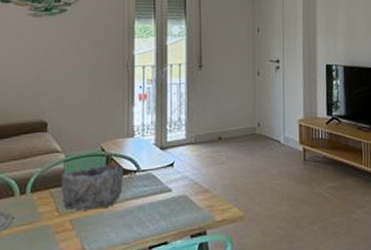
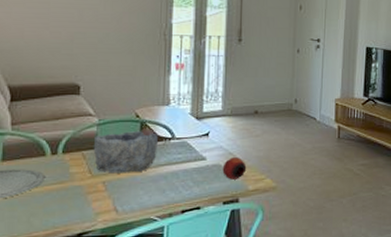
apple: none [188,187,213,211] -> present [222,157,247,180]

